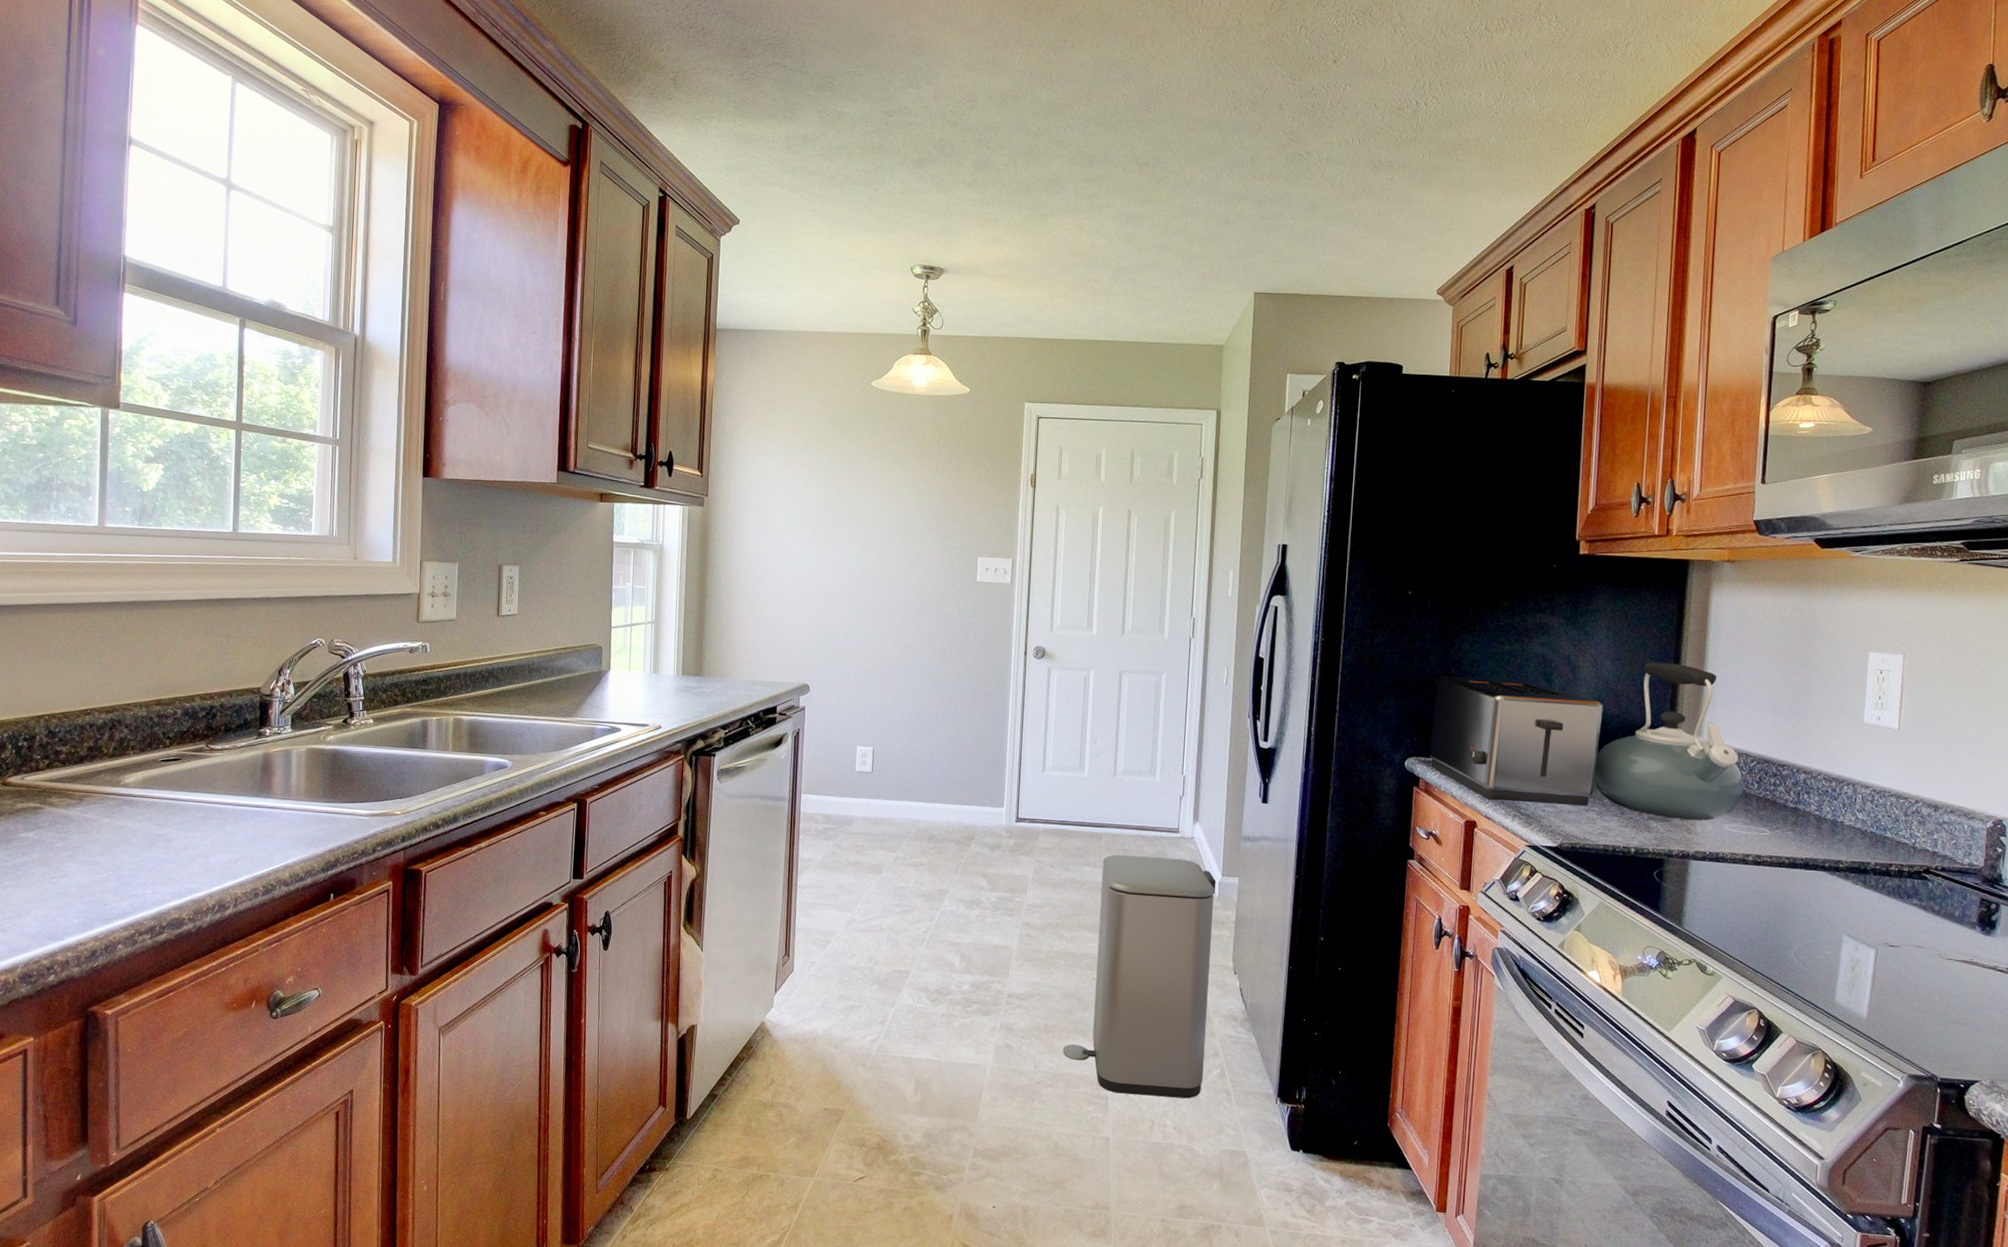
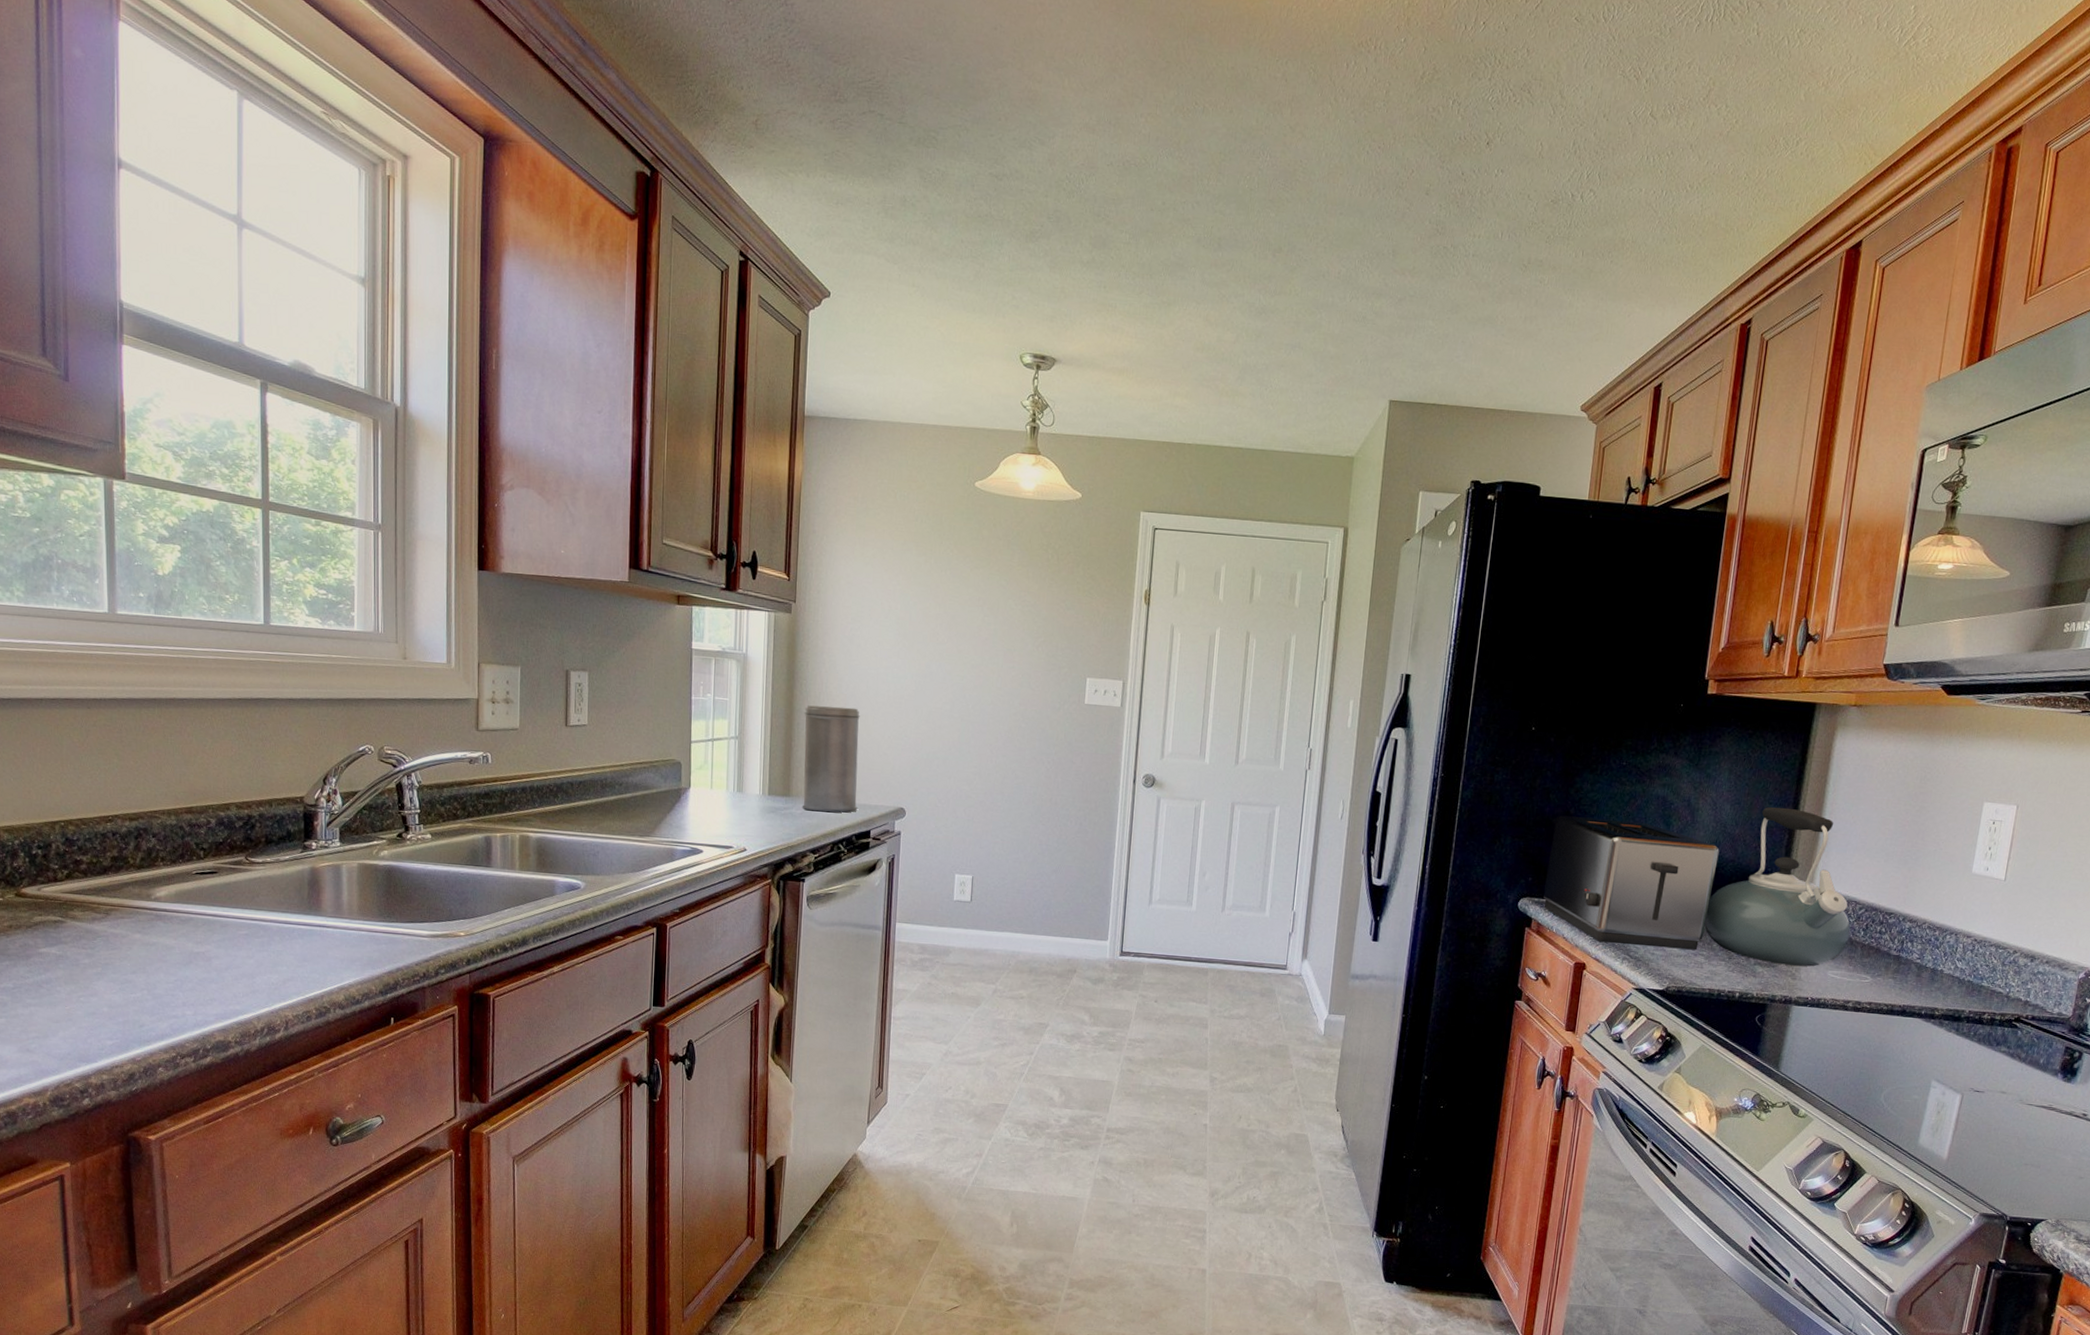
canister: none [713,590,767,690] -> present [802,705,860,813]
pedal bin: present [1062,855,1217,1099] -> none [1161,990,1323,1232]

